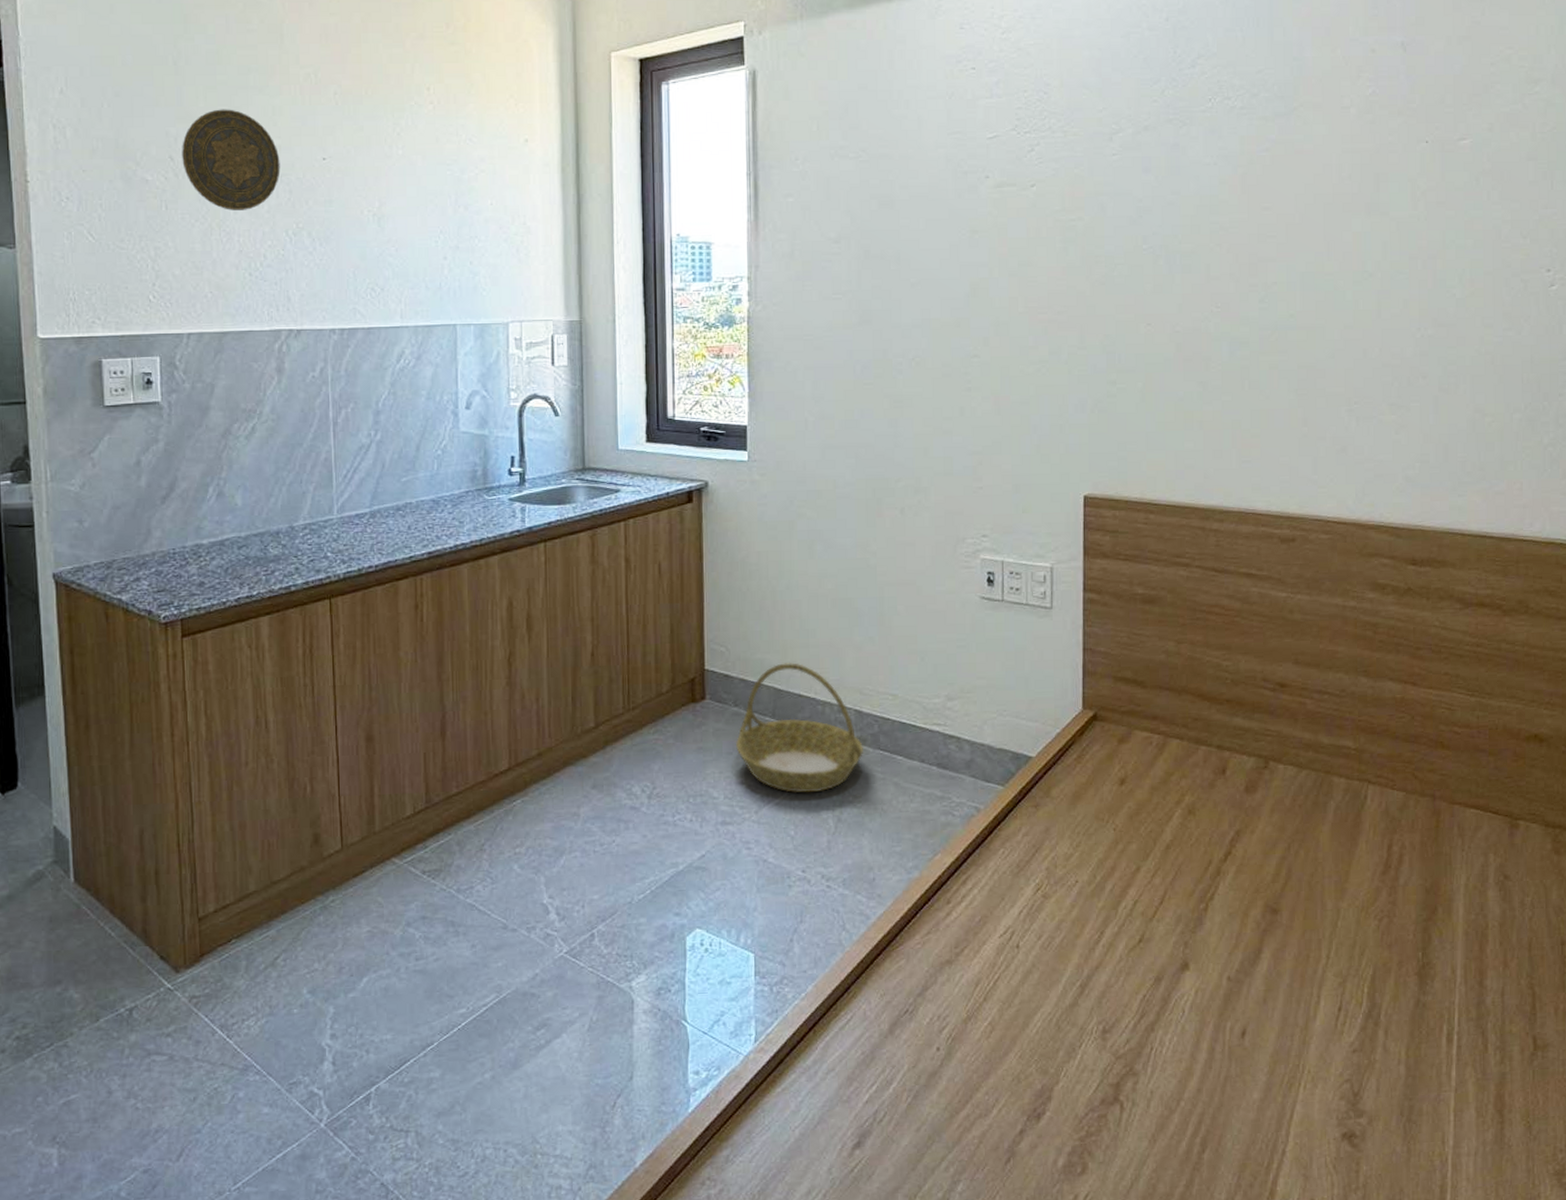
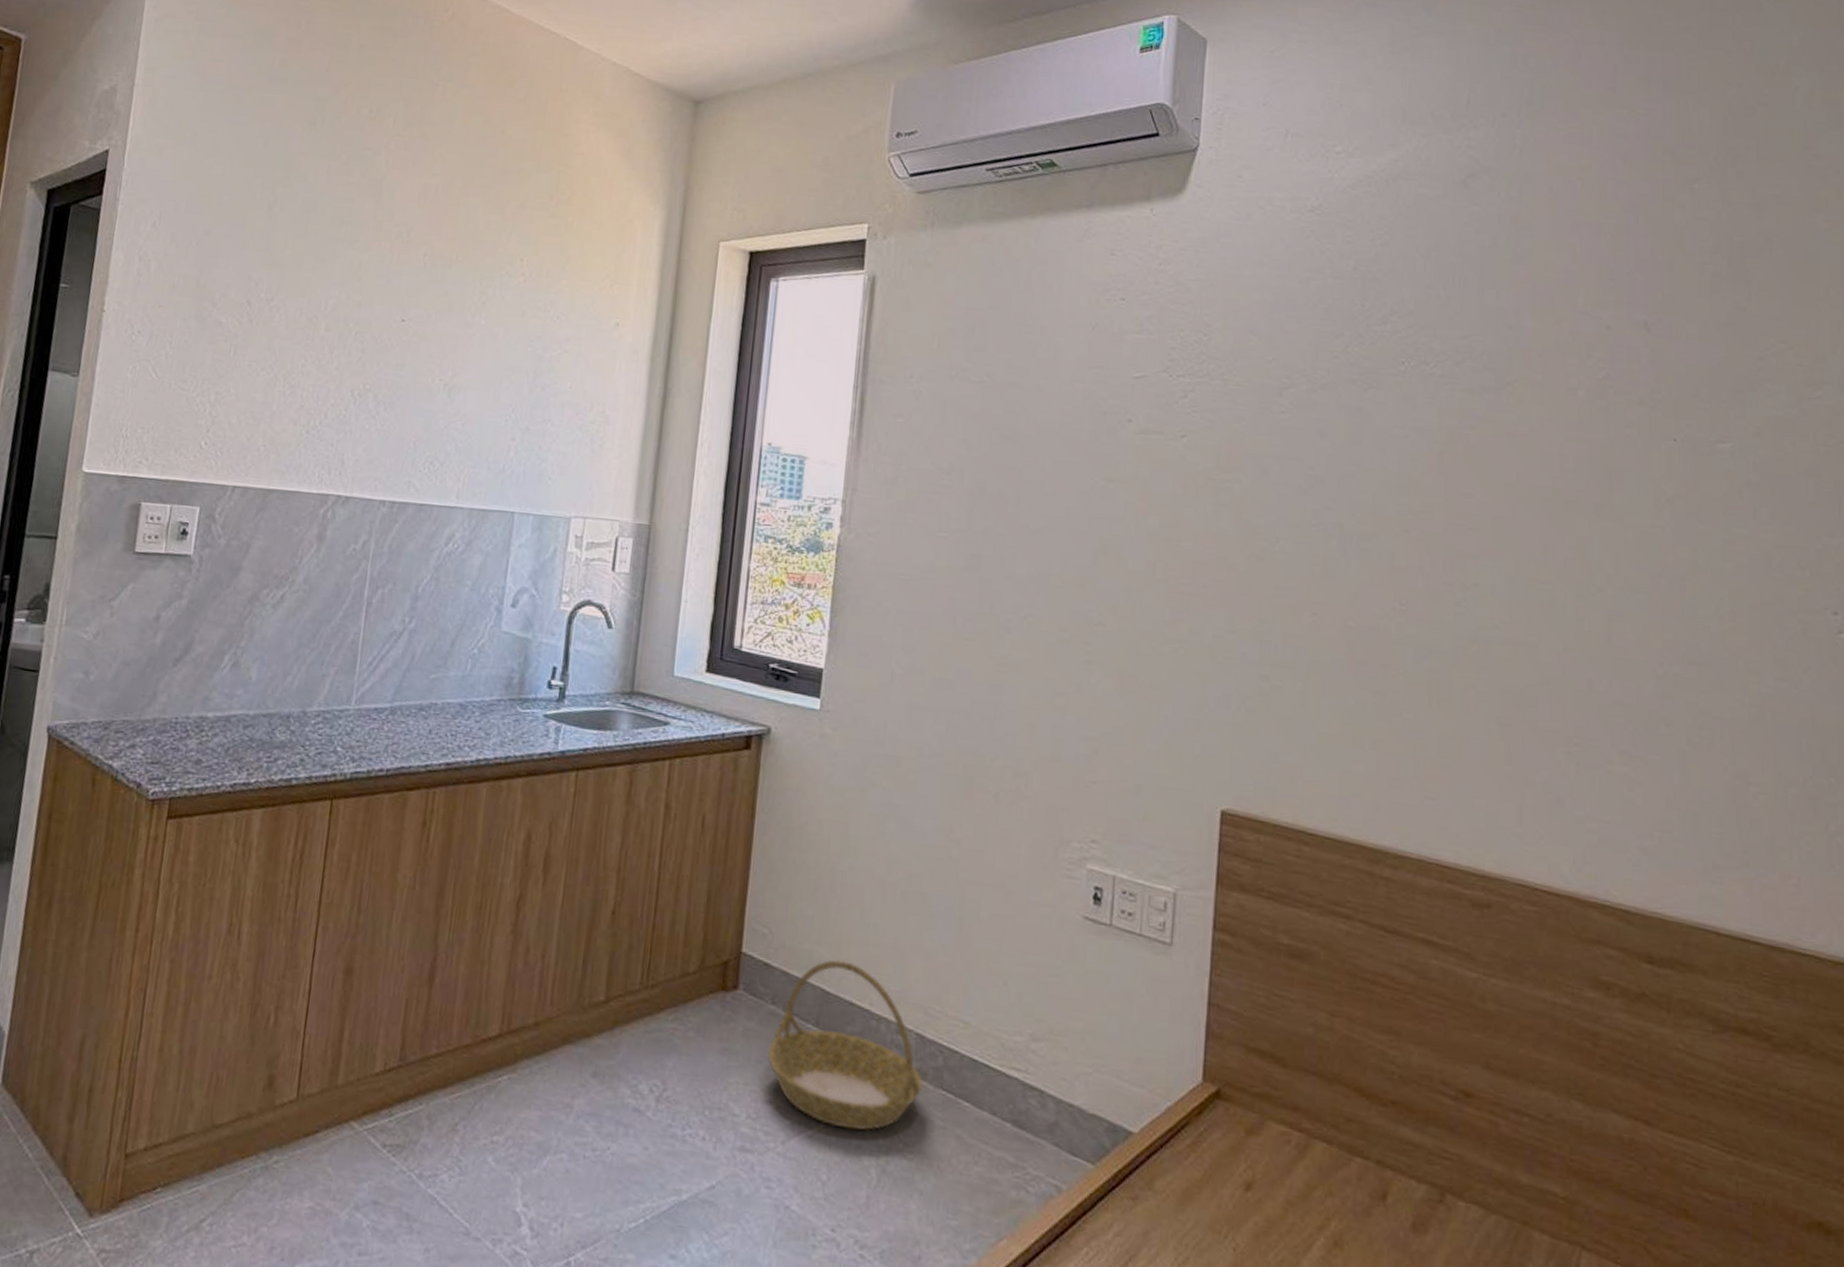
decorative plate: present [182,109,281,210] -> none [259,258,358,365]

